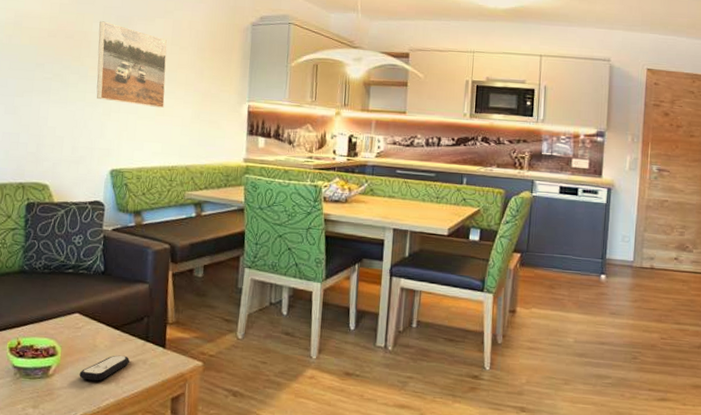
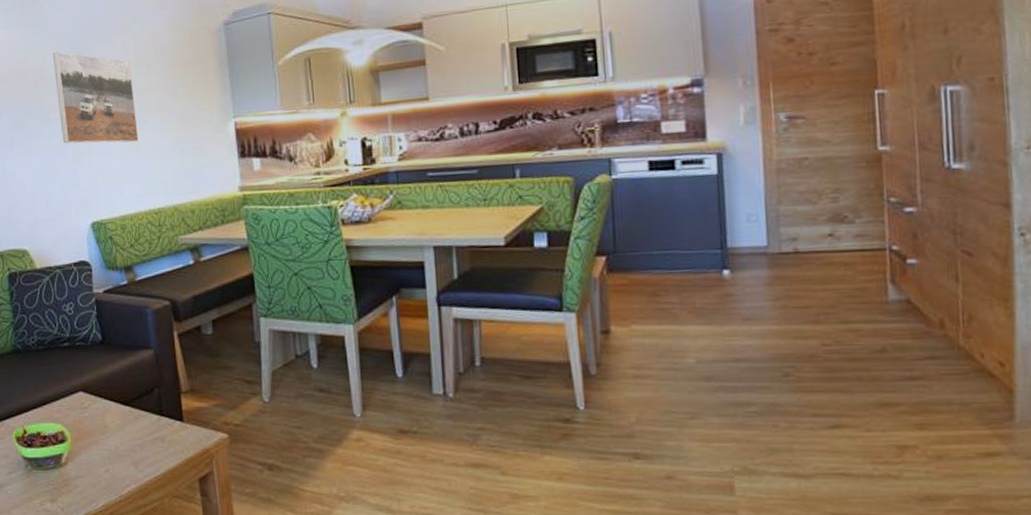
remote control: present [79,355,130,381] -> none [93,434,146,466]

